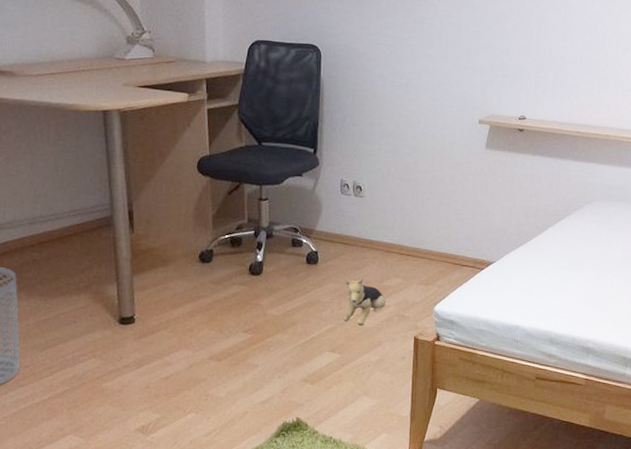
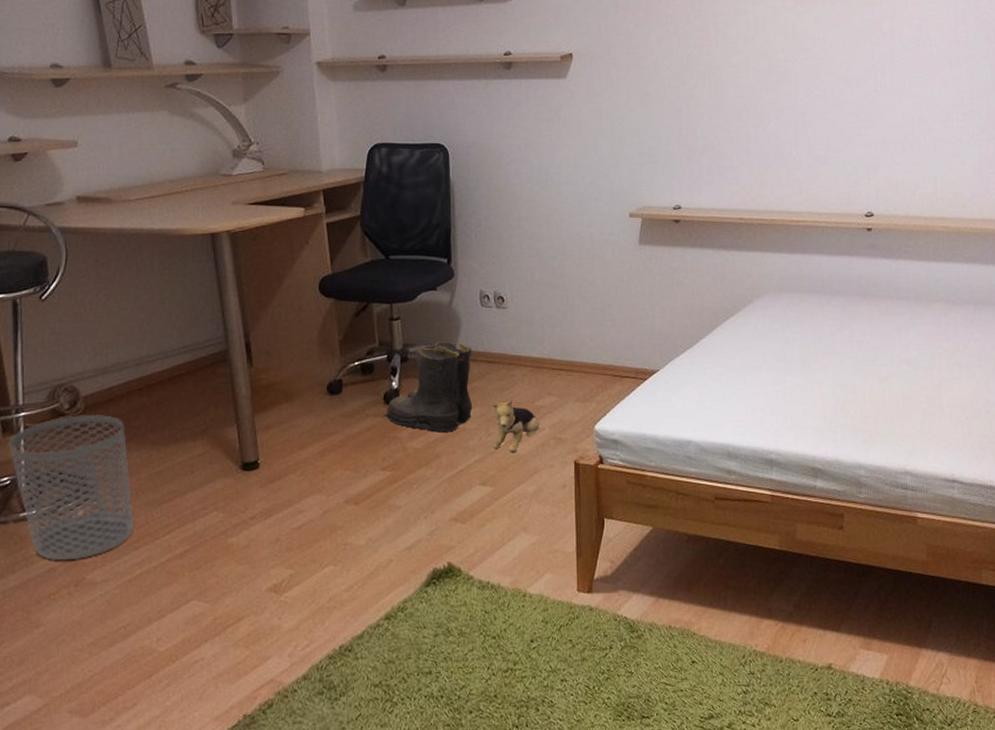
boots: none [247,222,331,303] -> present [383,342,473,433]

